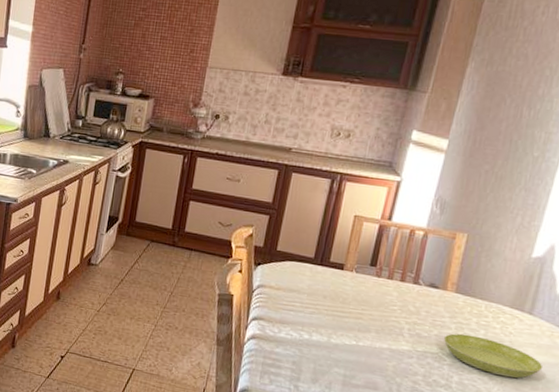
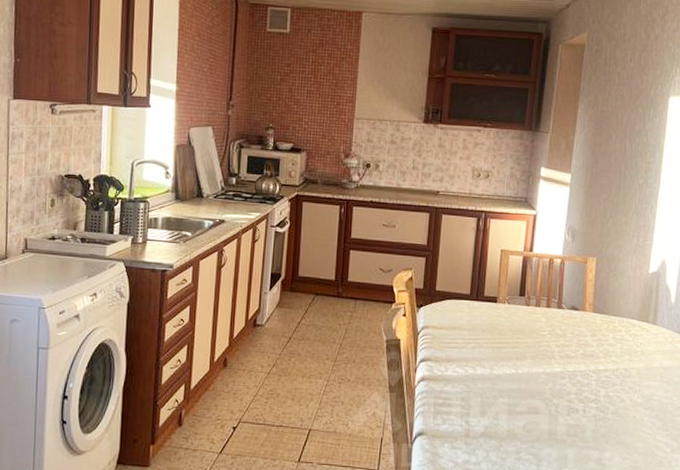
saucer: present [443,333,543,379] -> none [588,349,670,385]

